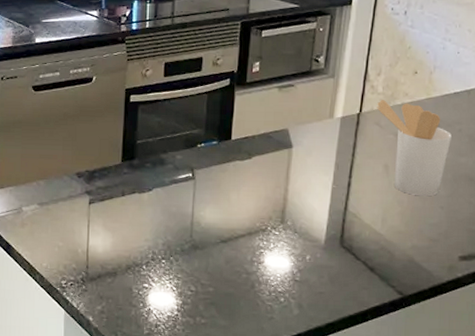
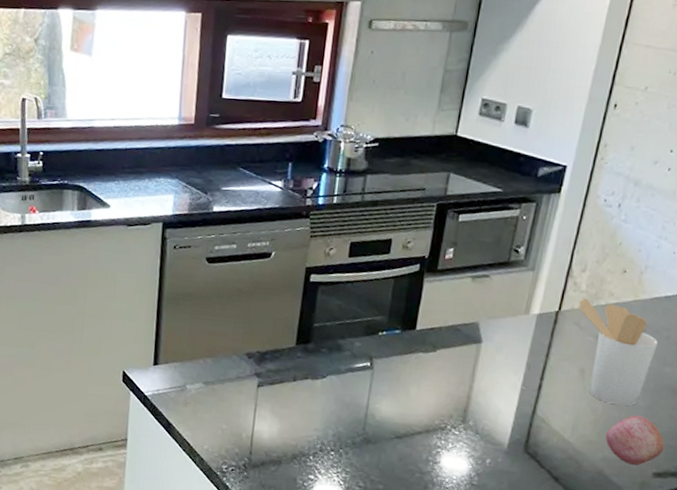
fruit: none [412,204,467,251] -> present [605,415,665,466]

